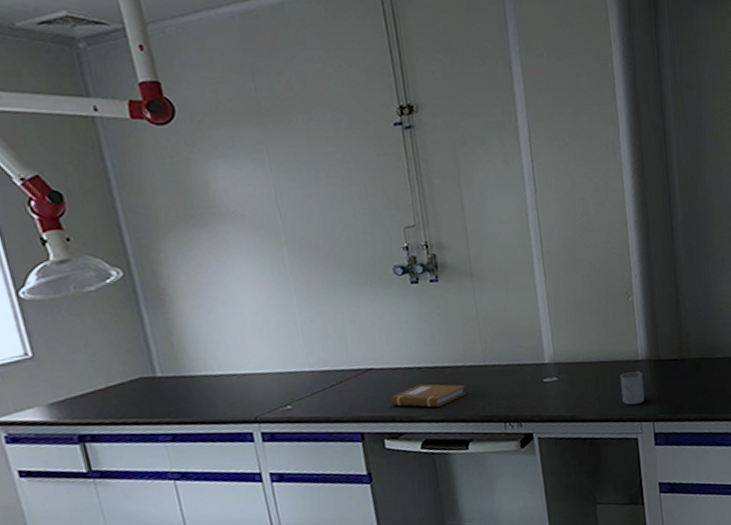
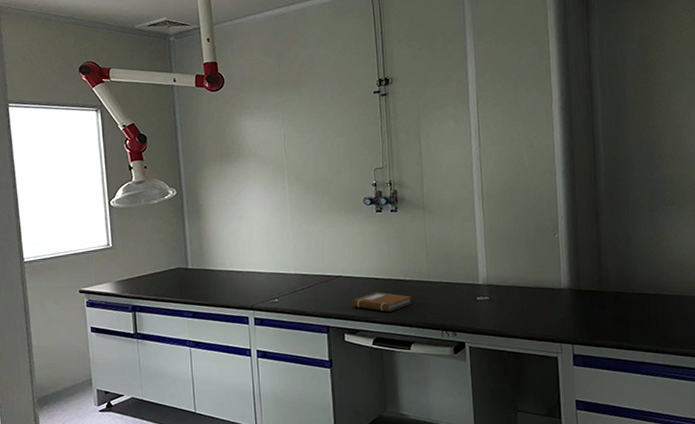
mug: present [620,371,645,405] -> none [544,298,566,328]

